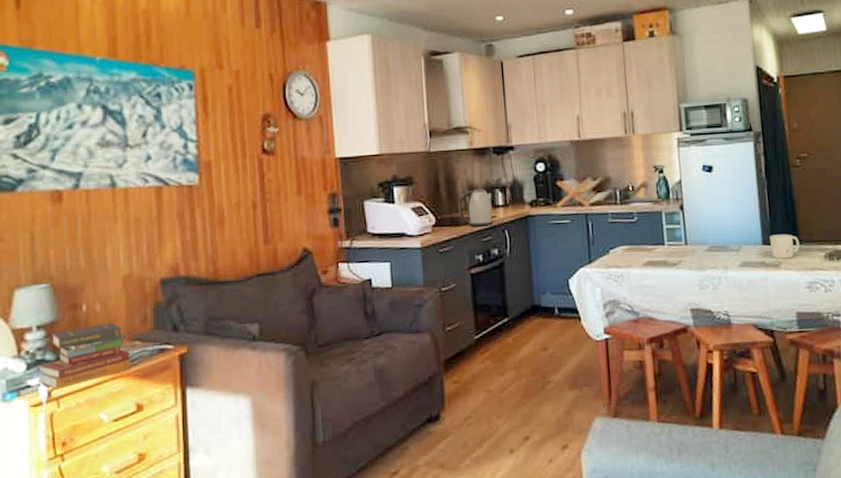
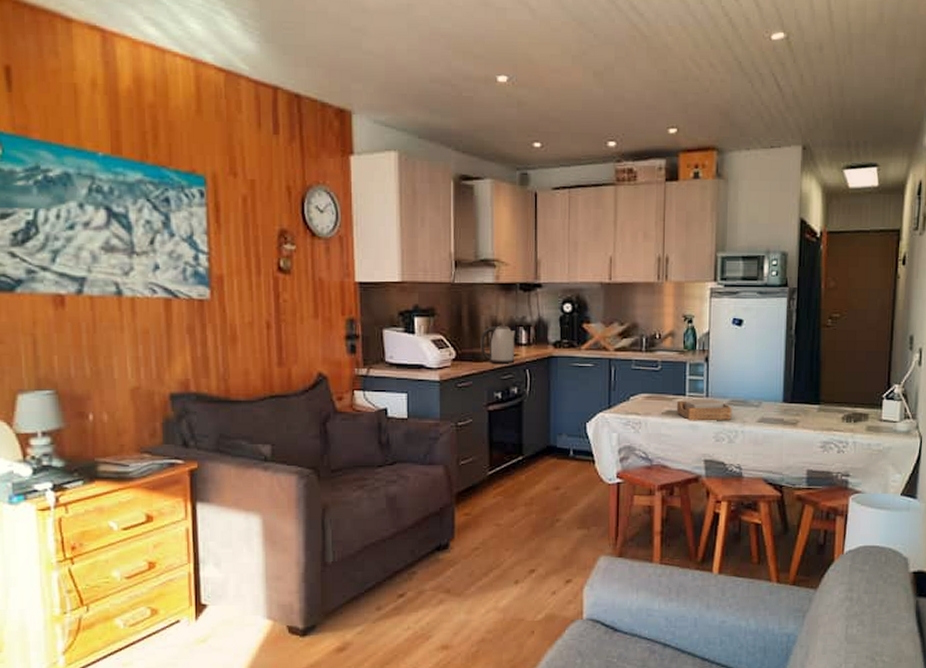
books: present [38,322,130,390] -> none [44,433,139,495]
napkin holder: none [656,246,714,271] -> present [676,399,732,421]
mug: present [769,234,800,259] -> none [790,393,820,417]

